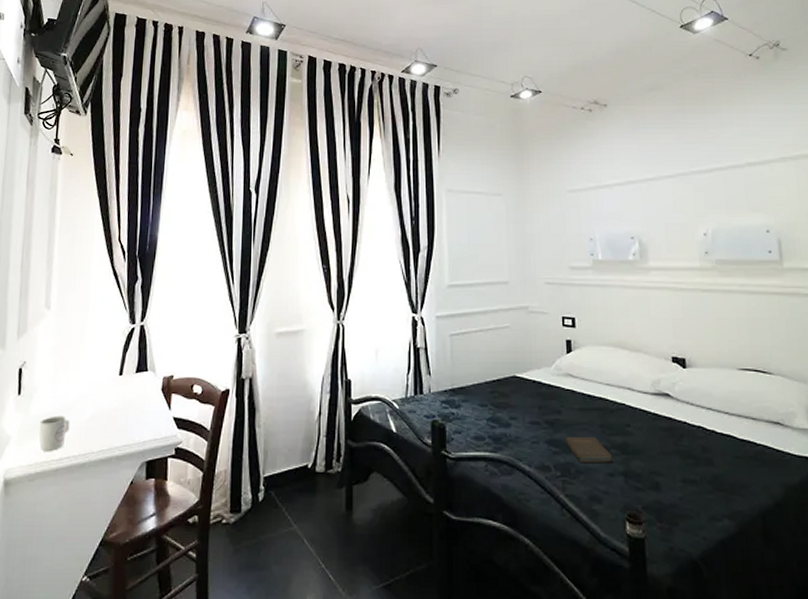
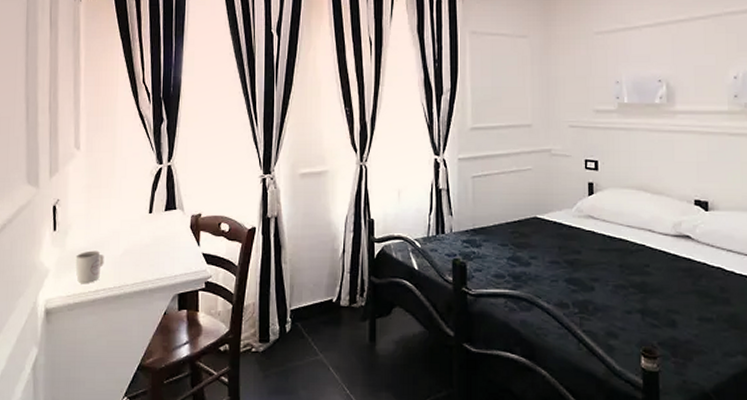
book: present [564,436,613,464] -> none [583,275,631,302]

